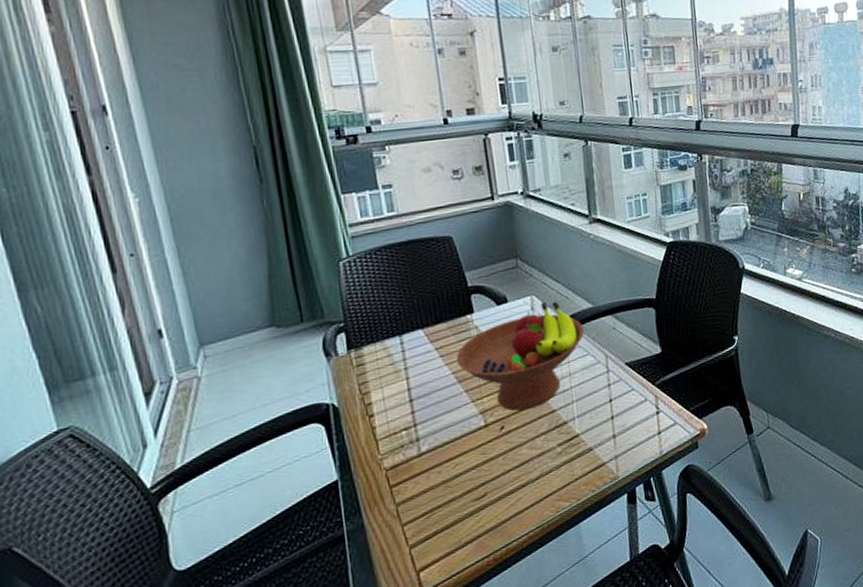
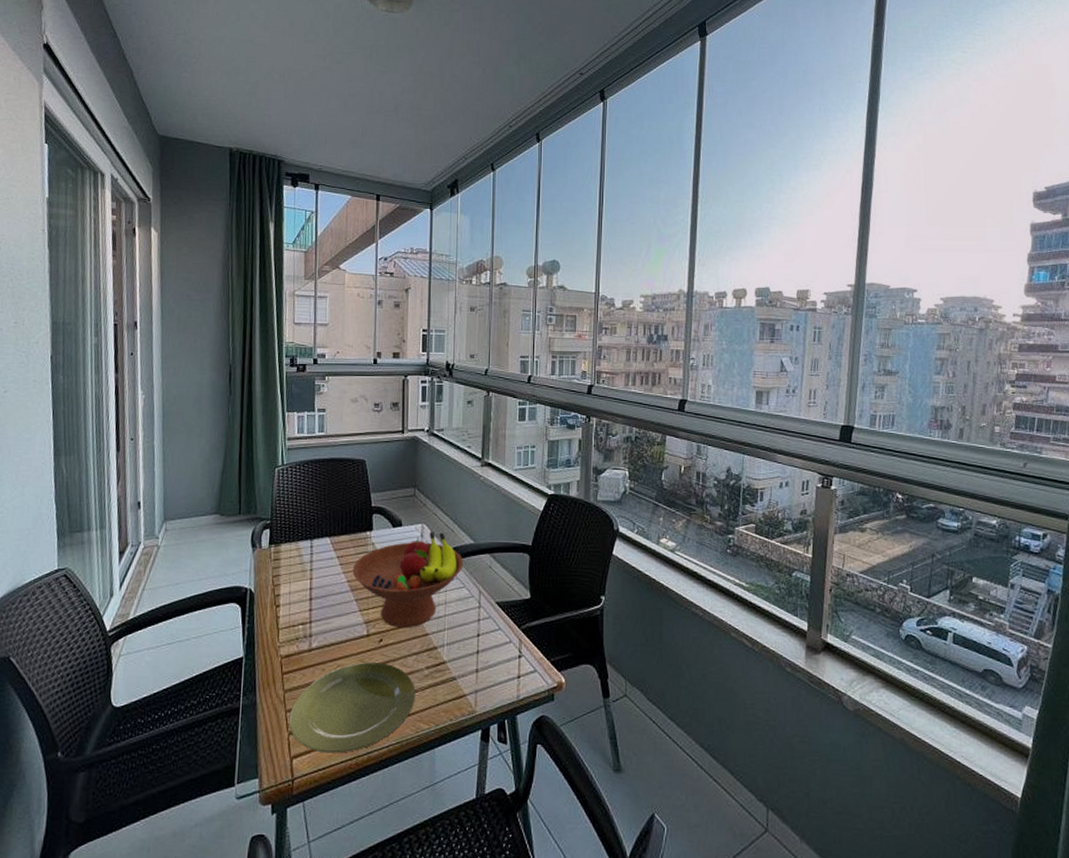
plate: none [407,450,551,559] -> present [289,662,416,753]

